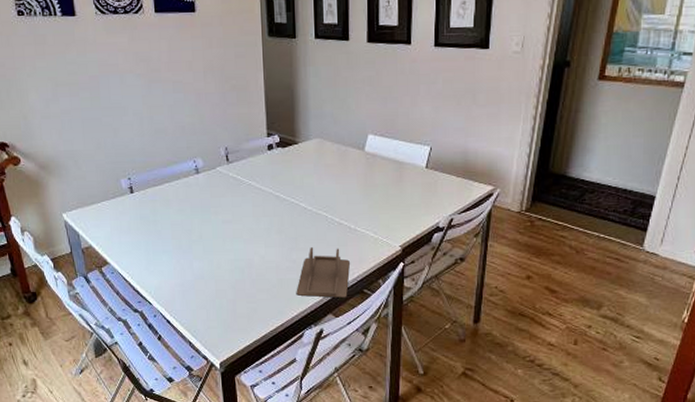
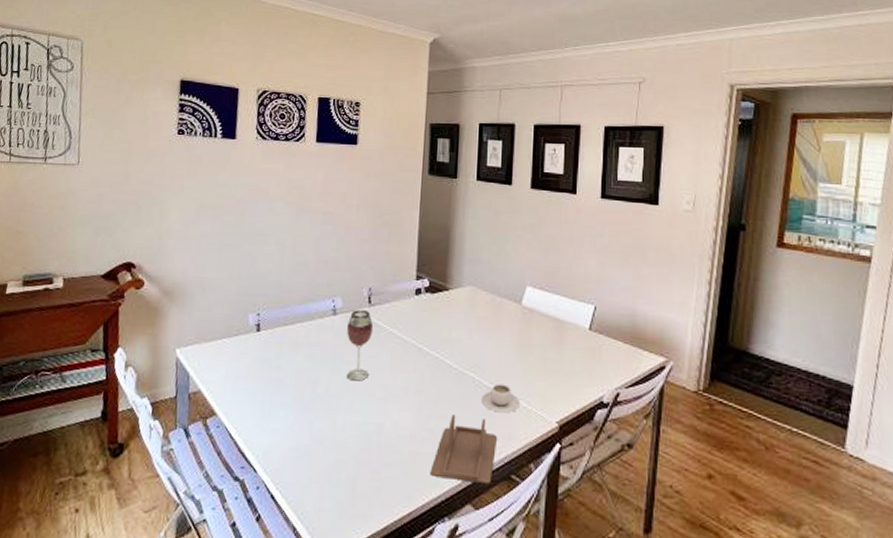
wineglass: none [209,166,235,227] -> present [346,309,374,381]
teacup: none [334,219,367,243] -> present [481,384,520,413]

